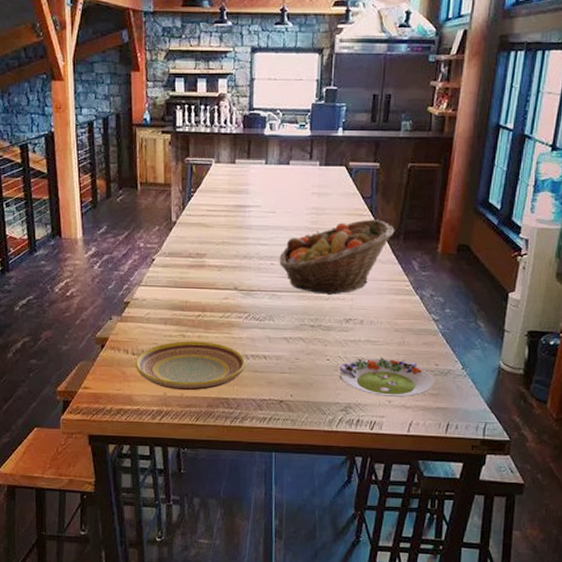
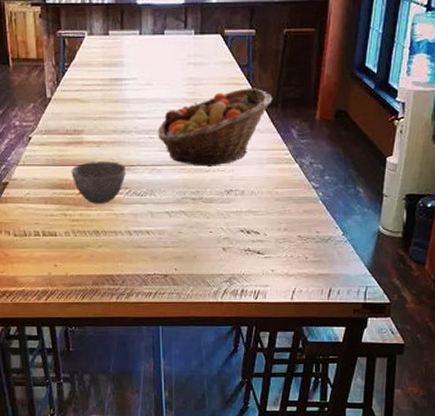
plate: present [135,341,245,391] -> none [17,219,128,270]
bowl: none [192,285,246,327] -> present [71,161,126,204]
salad plate: present [339,357,434,397] -> none [222,227,316,266]

